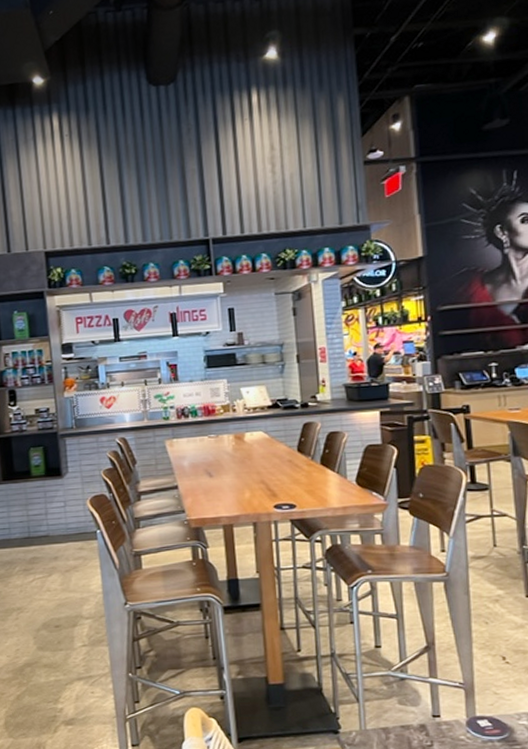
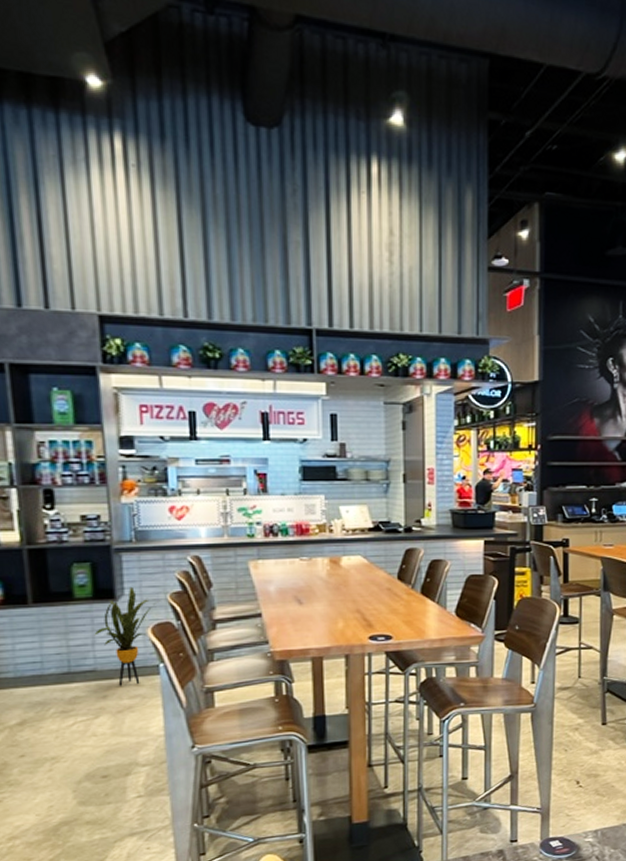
house plant: none [46,465,96,549] -> present [94,586,161,686]

